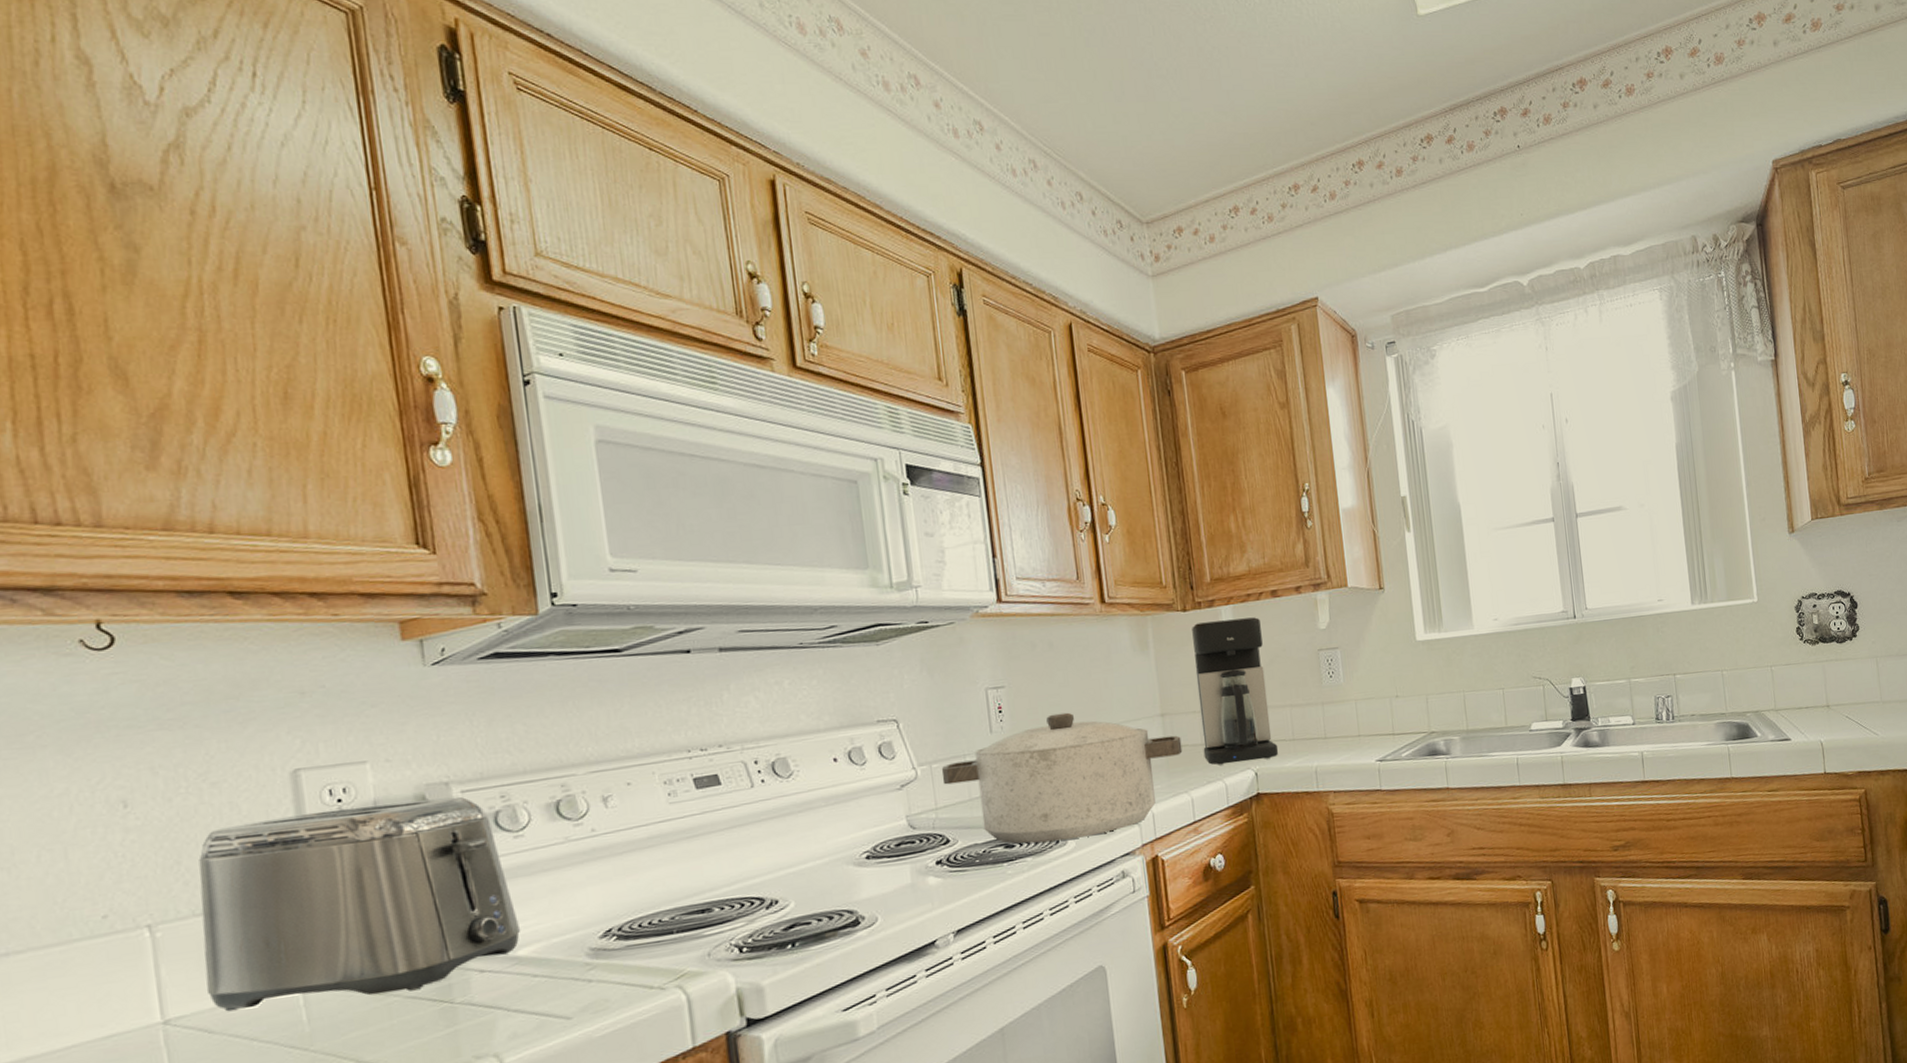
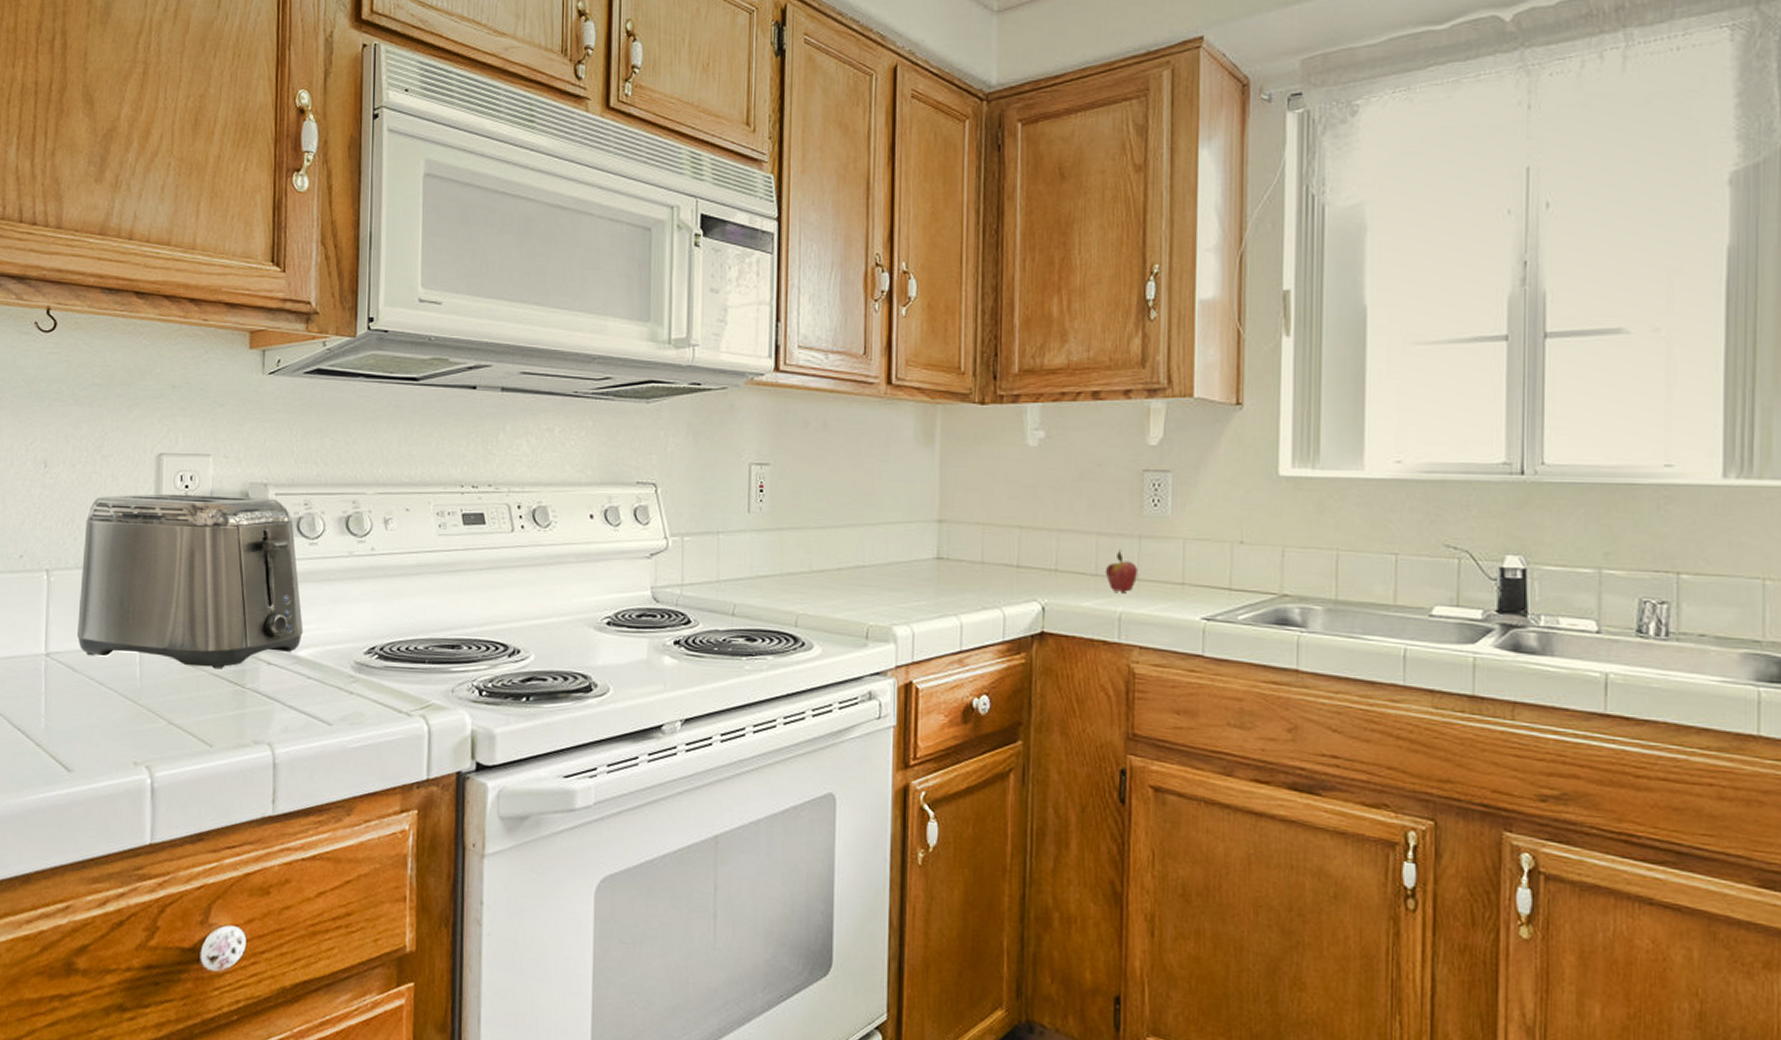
cooking pot: present [941,712,1183,844] -> none [692,502,958,646]
coffee maker: present [1192,617,1279,766] -> none [982,420,1076,593]
fruit: none [1299,716,1325,751] -> present [1105,549,1137,592]

